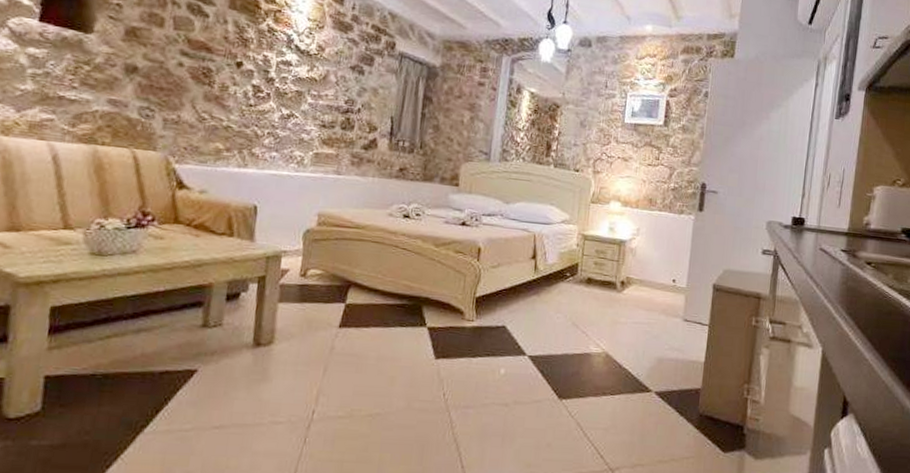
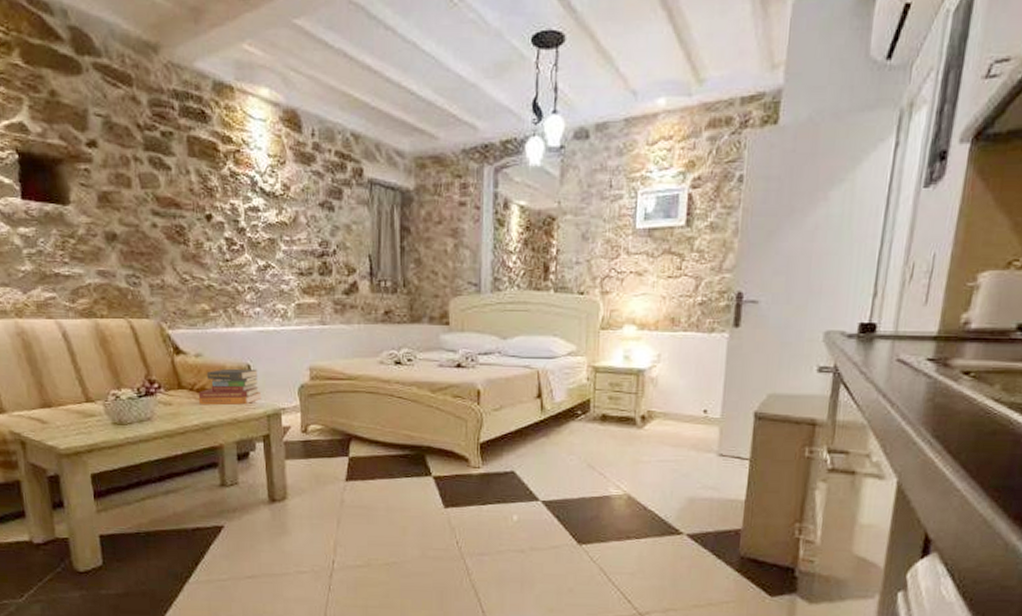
books: none [194,207,265,245] -> present [198,368,262,406]

